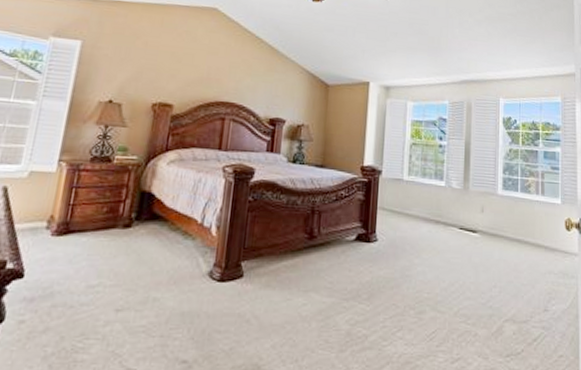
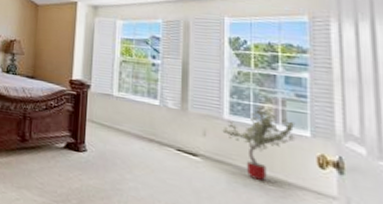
potted tree: none [497,180,551,247] -> present [222,106,296,180]

